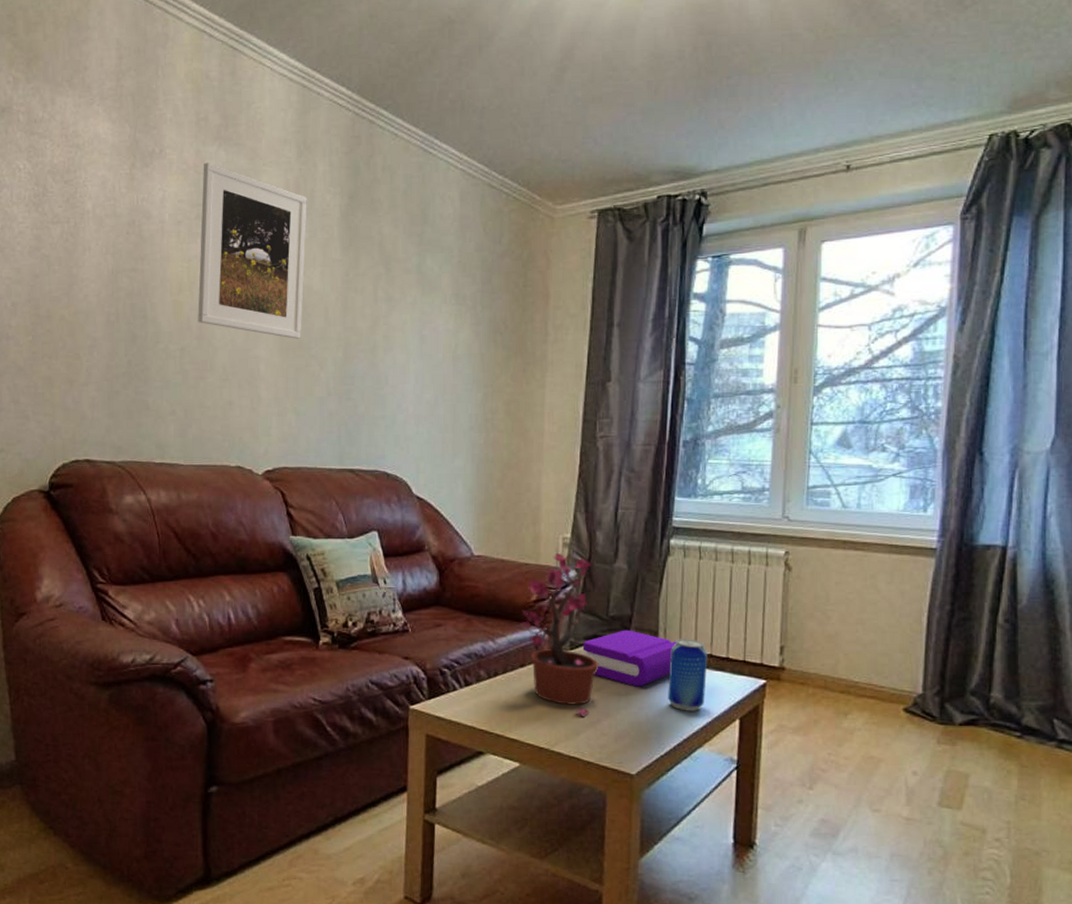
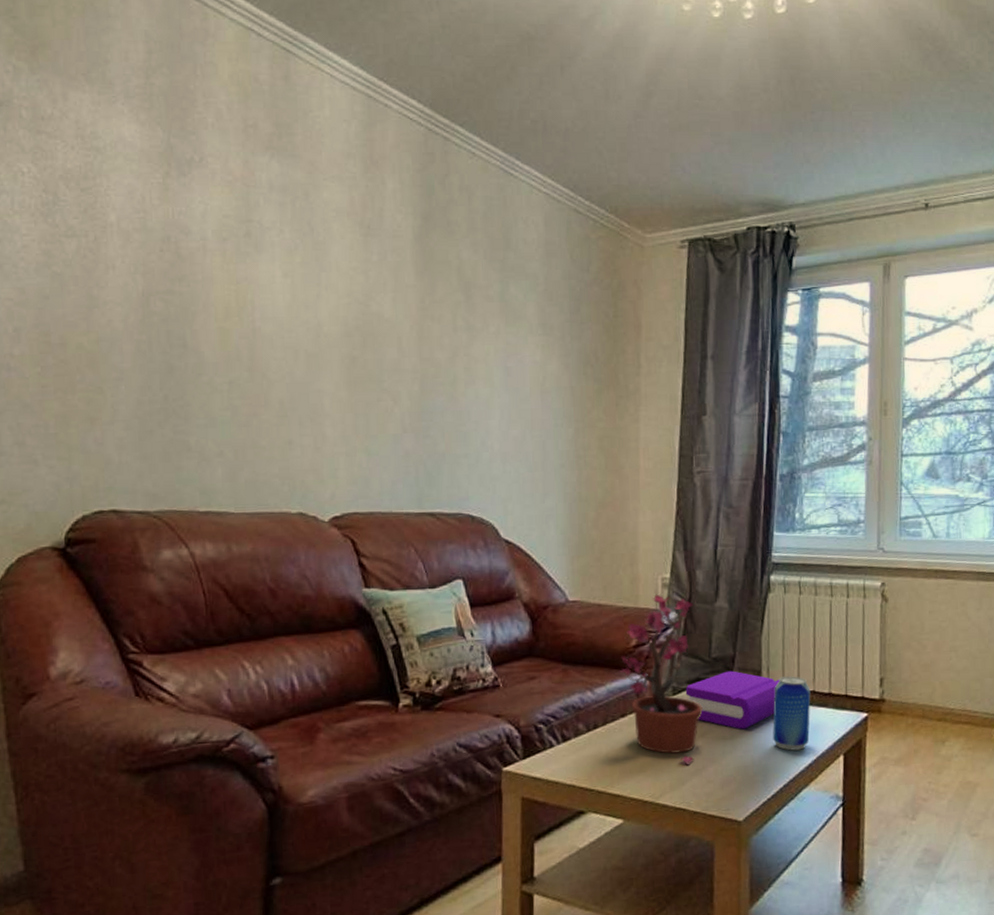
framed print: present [198,162,307,339] -> none [249,174,376,371]

